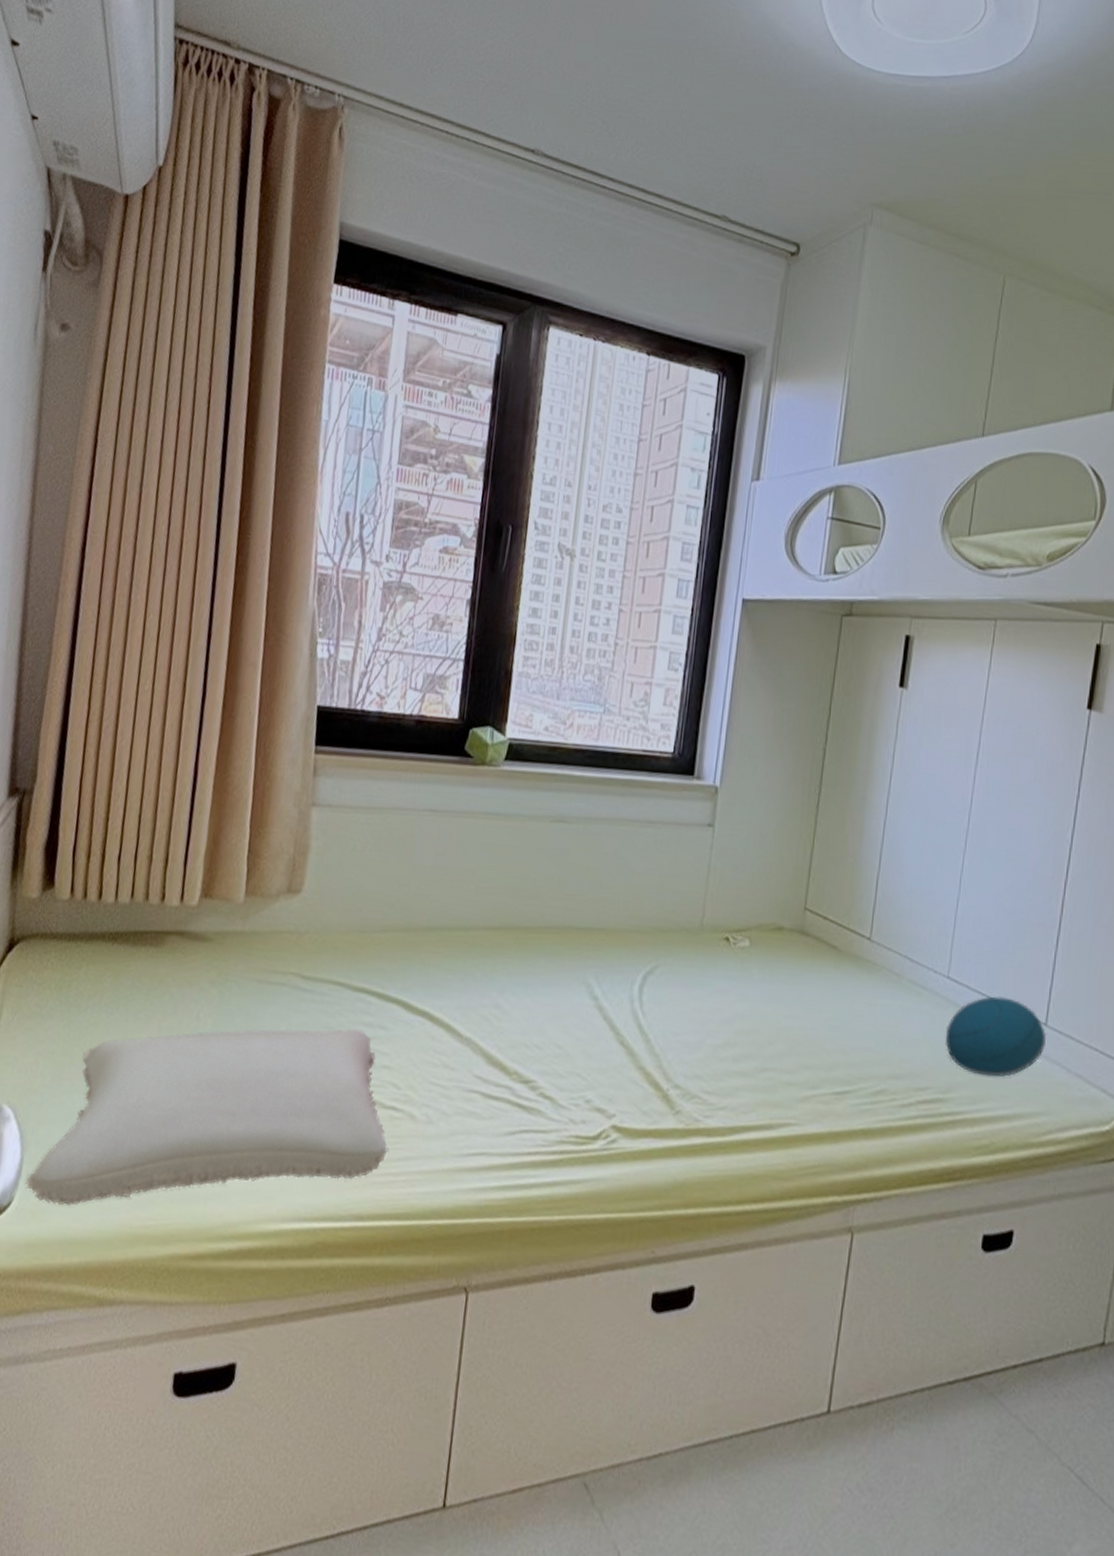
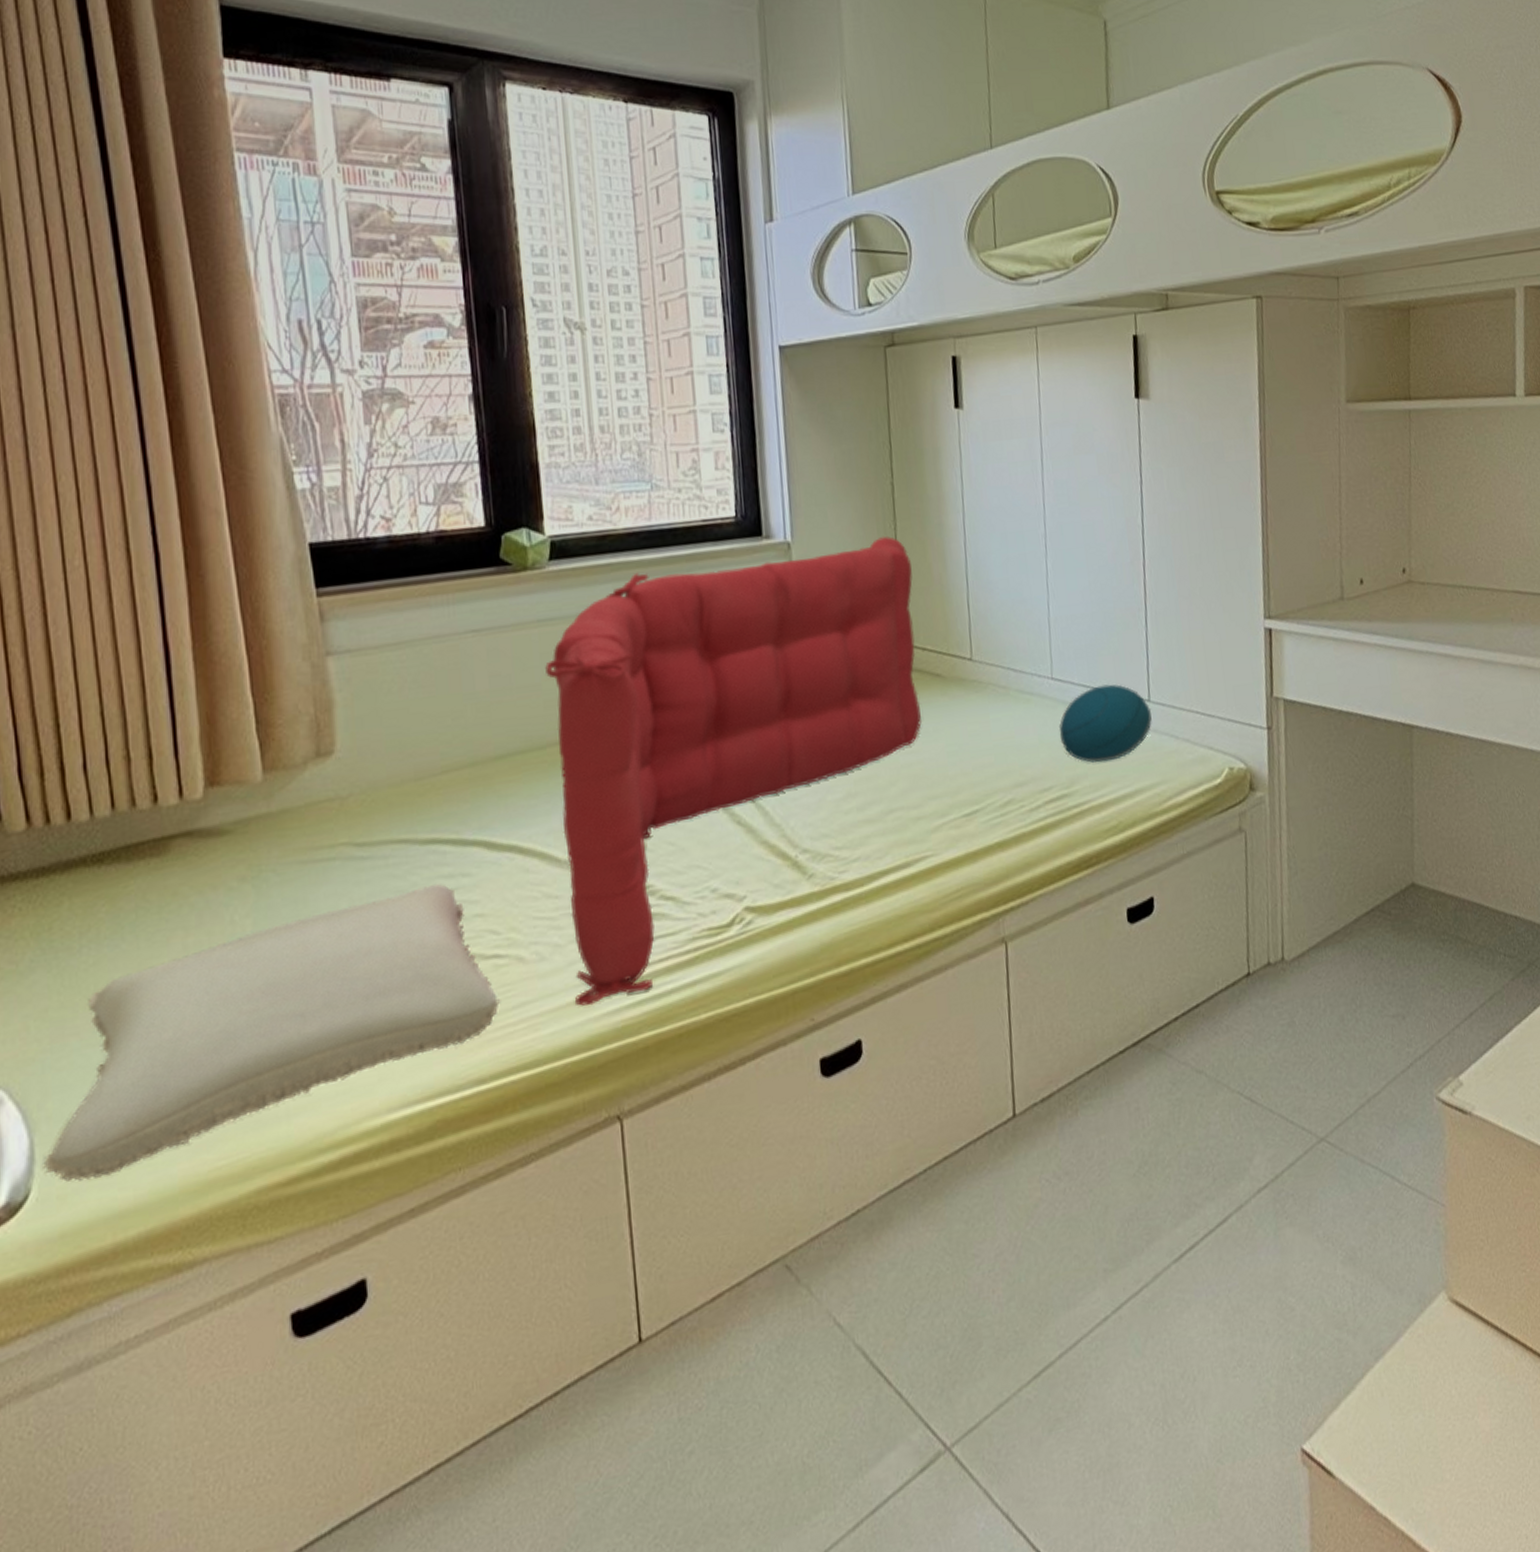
seat cushion: none [449,787,829,1179] -> present [545,535,921,1006]

